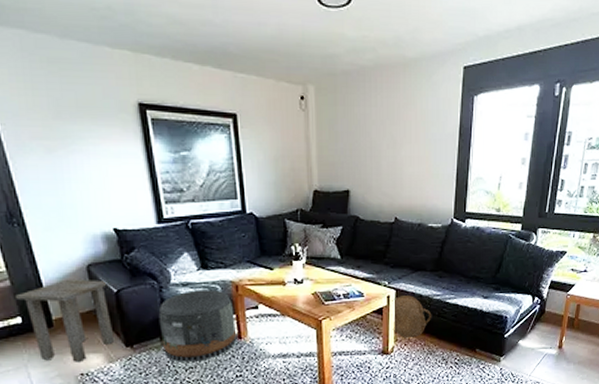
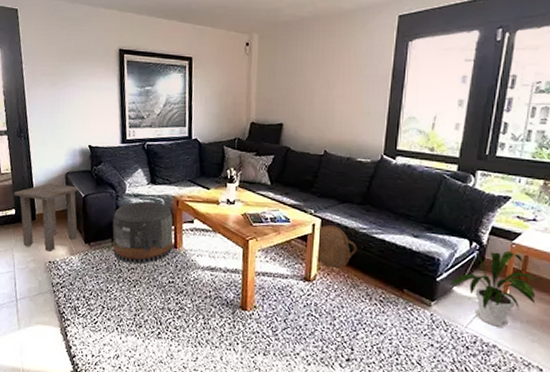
house plant: none [516,301,589,371] -> present [449,249,540,327]

